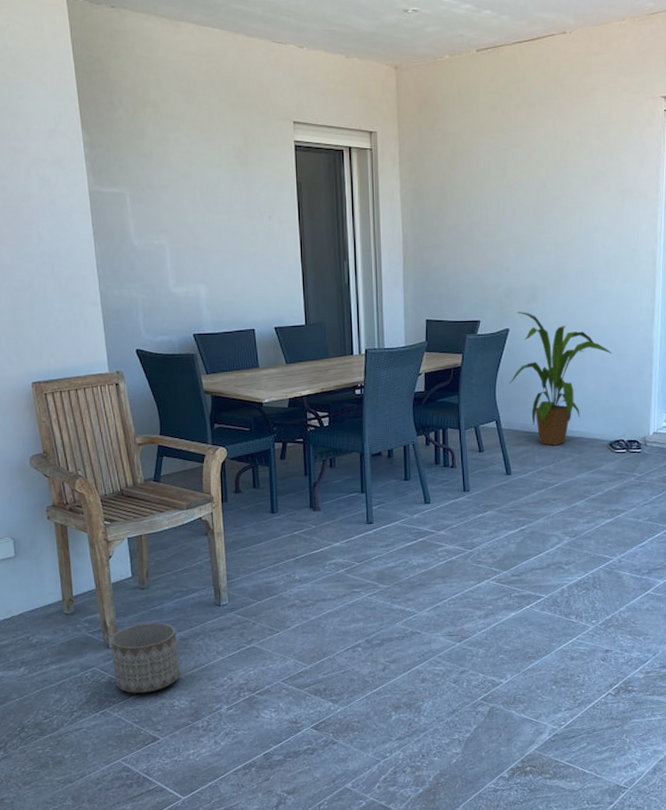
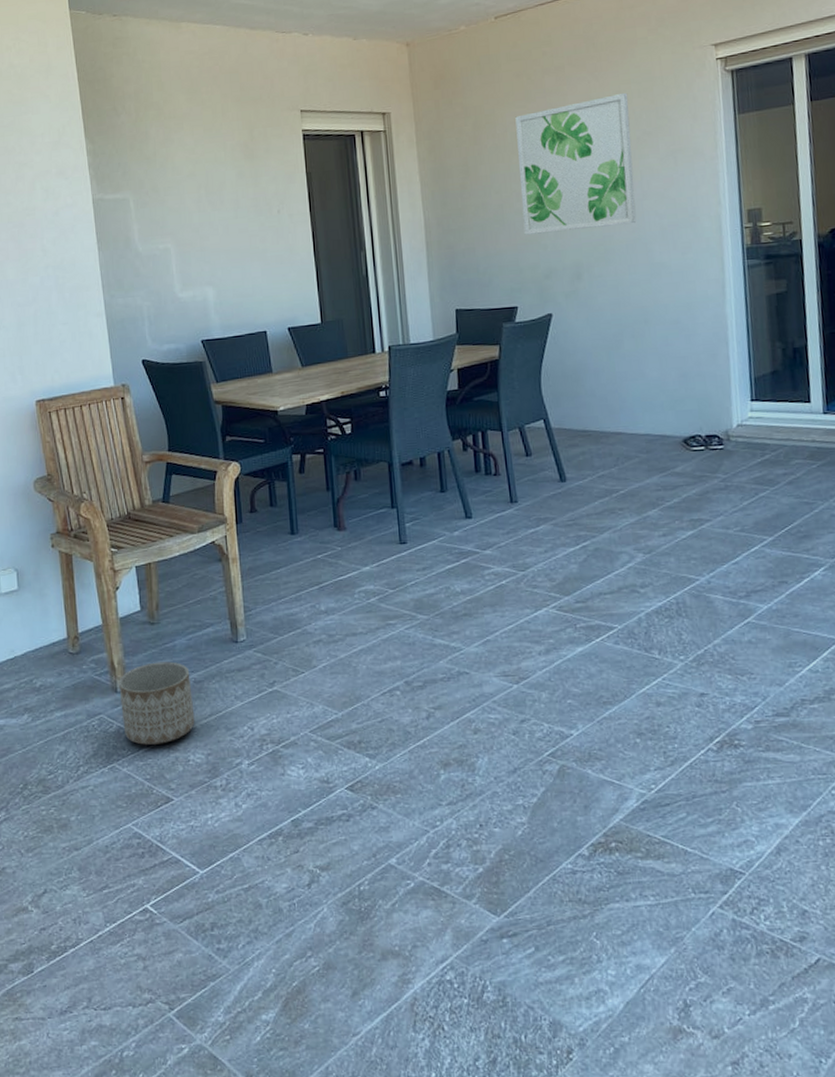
wall art: none [489,133,588,257] -> present [515,92,637,235]
house plant: present [509,312,612,446] -> none [556,293,677,446]

